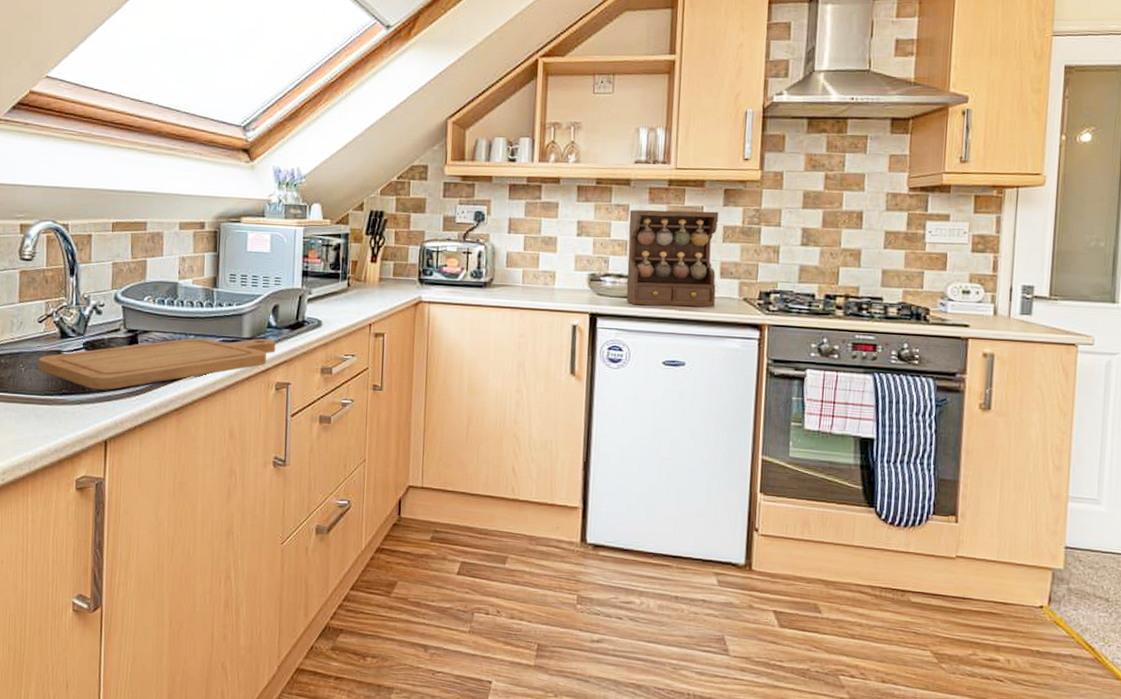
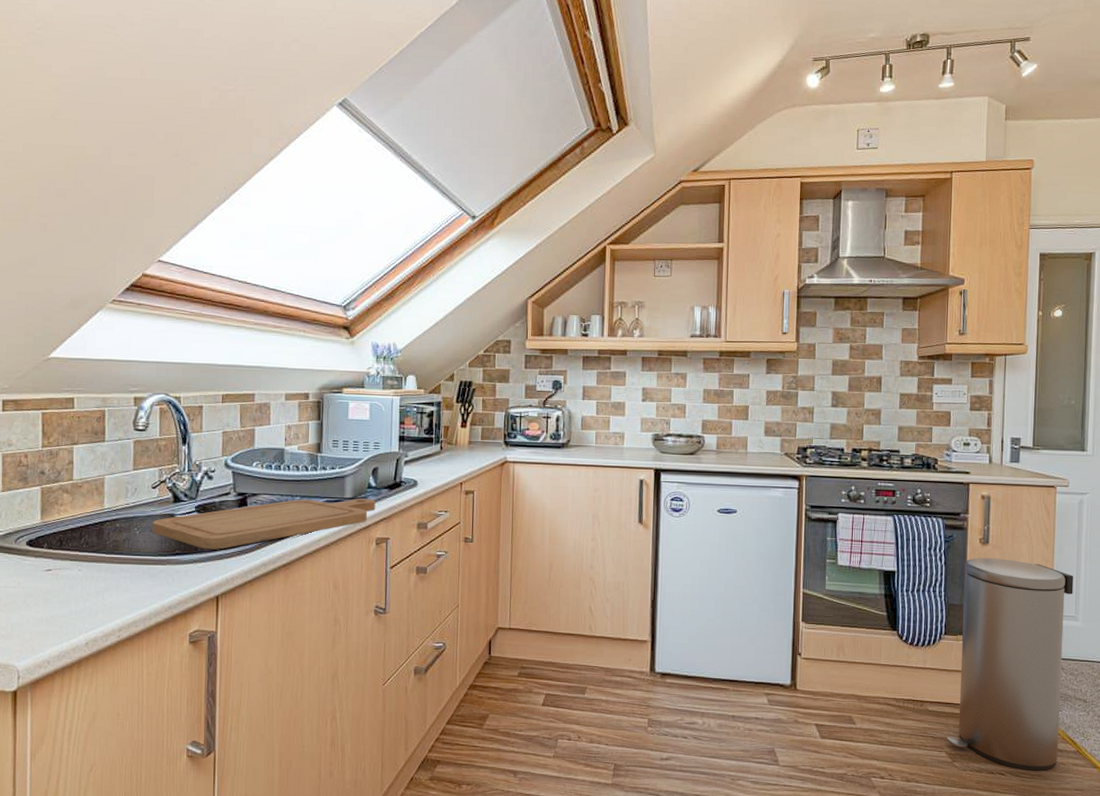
spice rack: present [626,209,719,307] -> none [685,377,763,462]
pedal bin: none [932,426,1097,680] -> present [946,558,1074,771]

